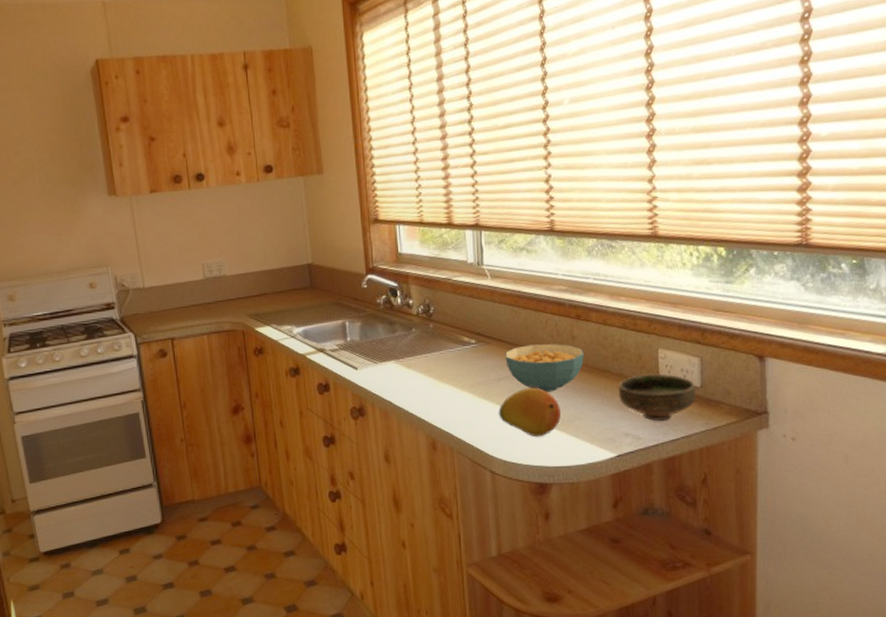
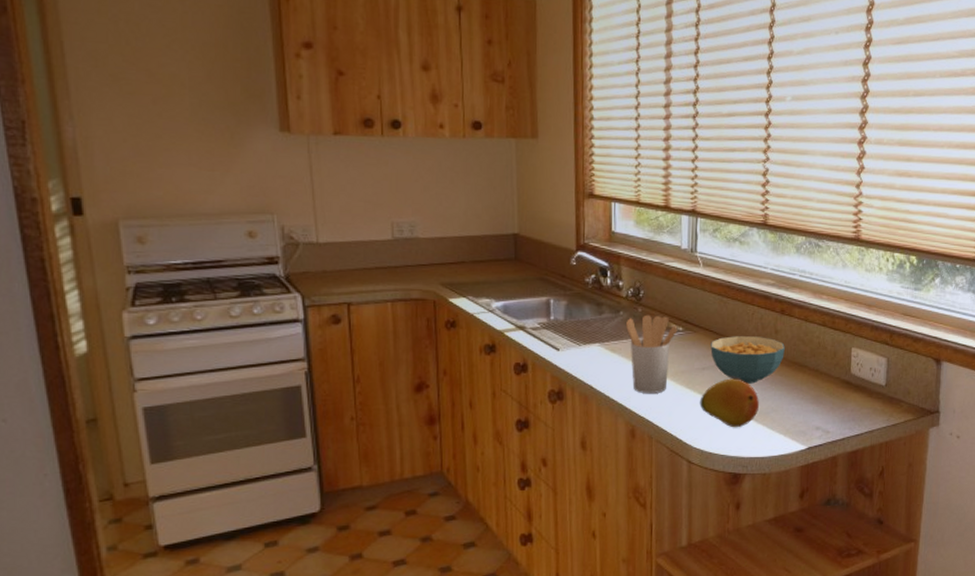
utensil holder: none [418,329,470,406] -> present [625,314,678,393]
bowl: present [618,374,696,421] -> none [812,371,881,416]

